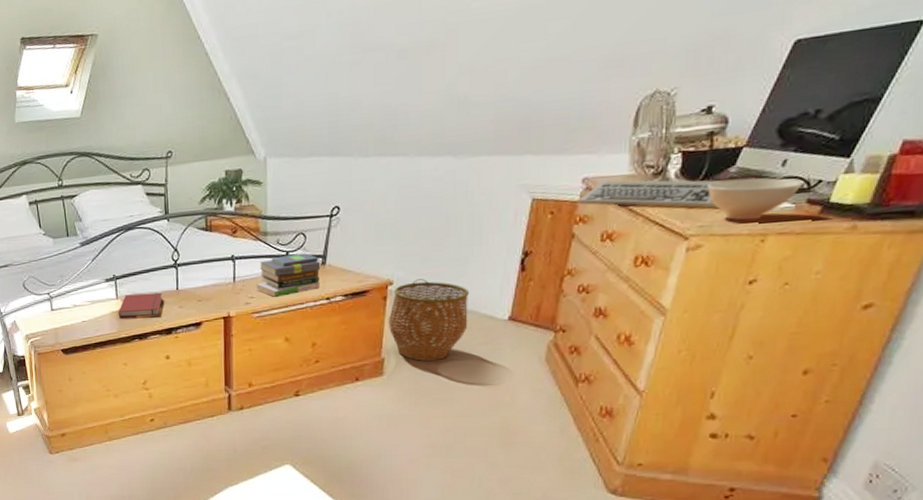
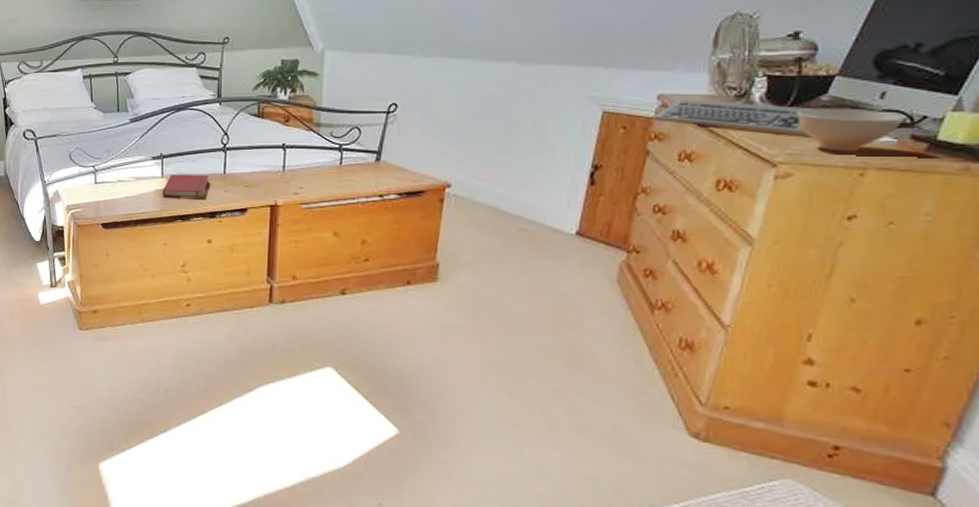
books: present [256,253,321,298] -> none [306,147,375,191]
basket: present [388,279,470,362] -> none [444,184,534,272]

